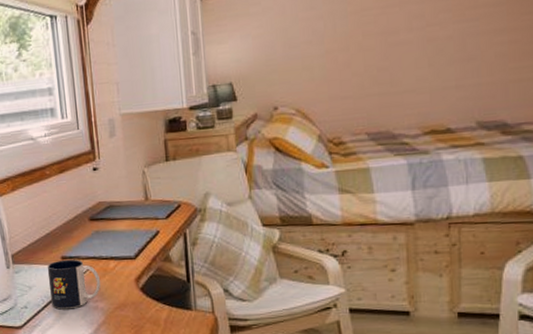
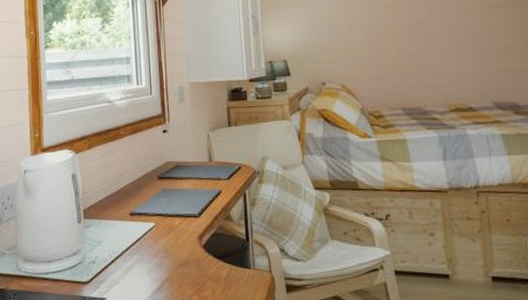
mug: present [47,259,101,310] -> none [116,215,166,265]

